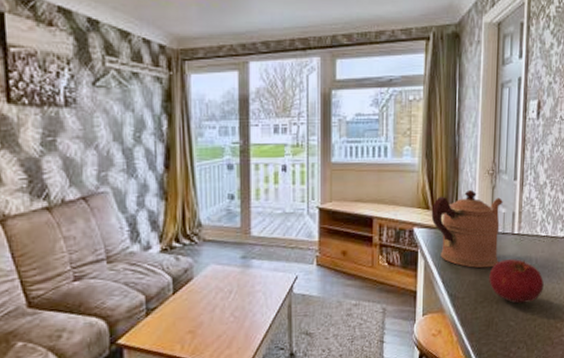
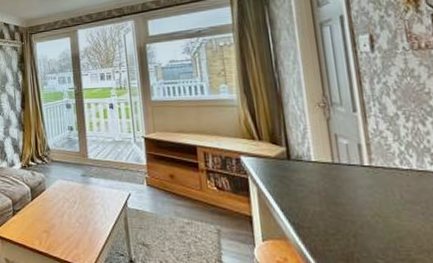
coffeepot: present [431,189,503,268] -> none [257,121,348,199]
fruit: present [489,259,544,304] -> none [338,192,419,241]

